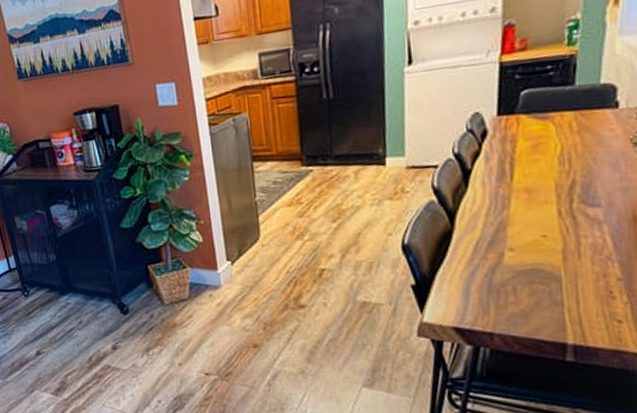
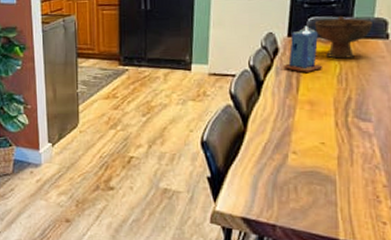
candle: none [494,100,542,156] -> present [284,25,323,72]
bowl: none [528,84,598,137] -> present [314,15,372,59]

